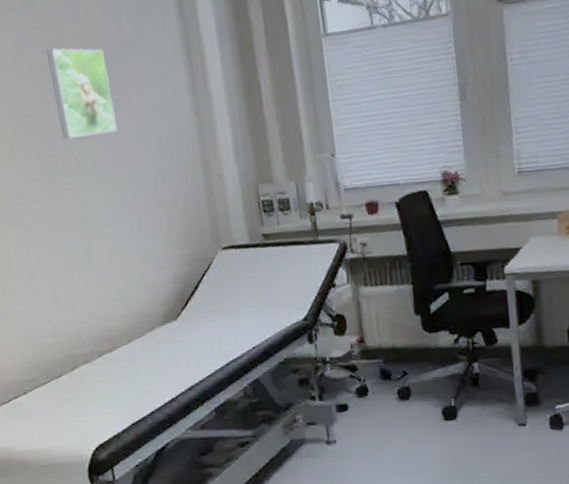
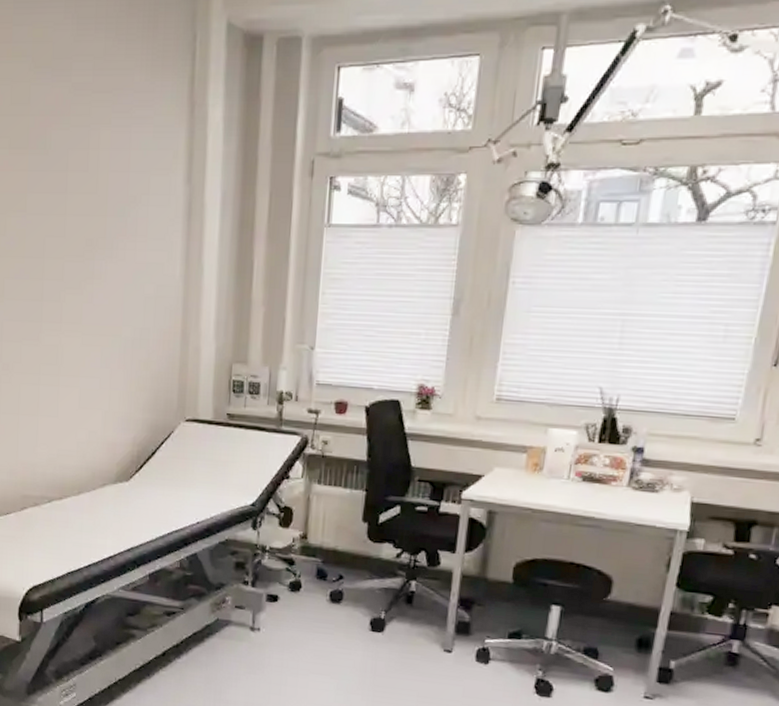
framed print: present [47,48,117,140] -> none [51,194,107,287]

